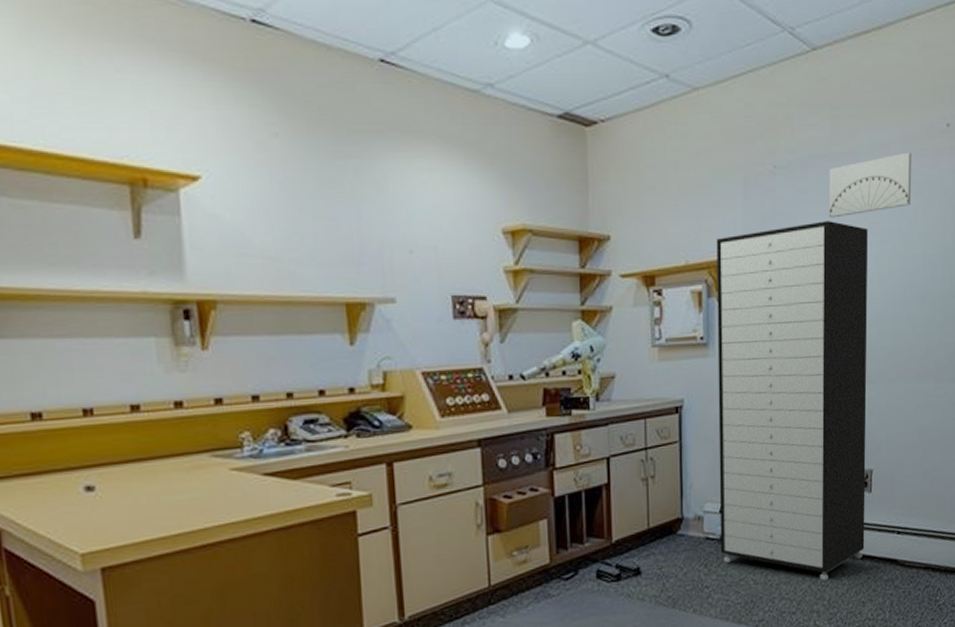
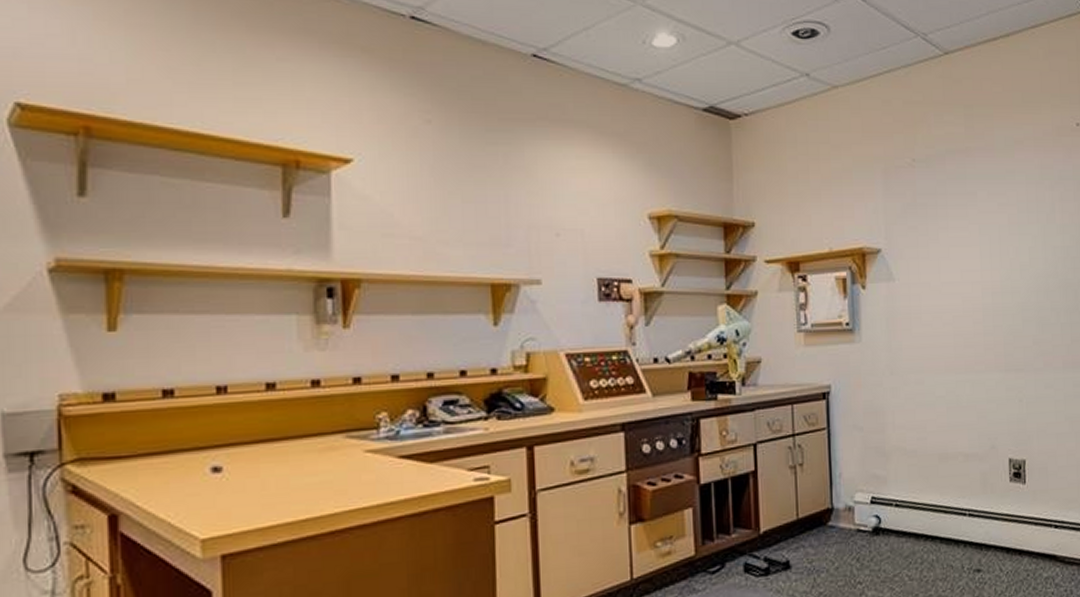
storage cabinet: present [716,221,868,581] -> none [859,212,1022,578]
wall art: present [829,152,911,218] -> none [966,149,1047,209]

